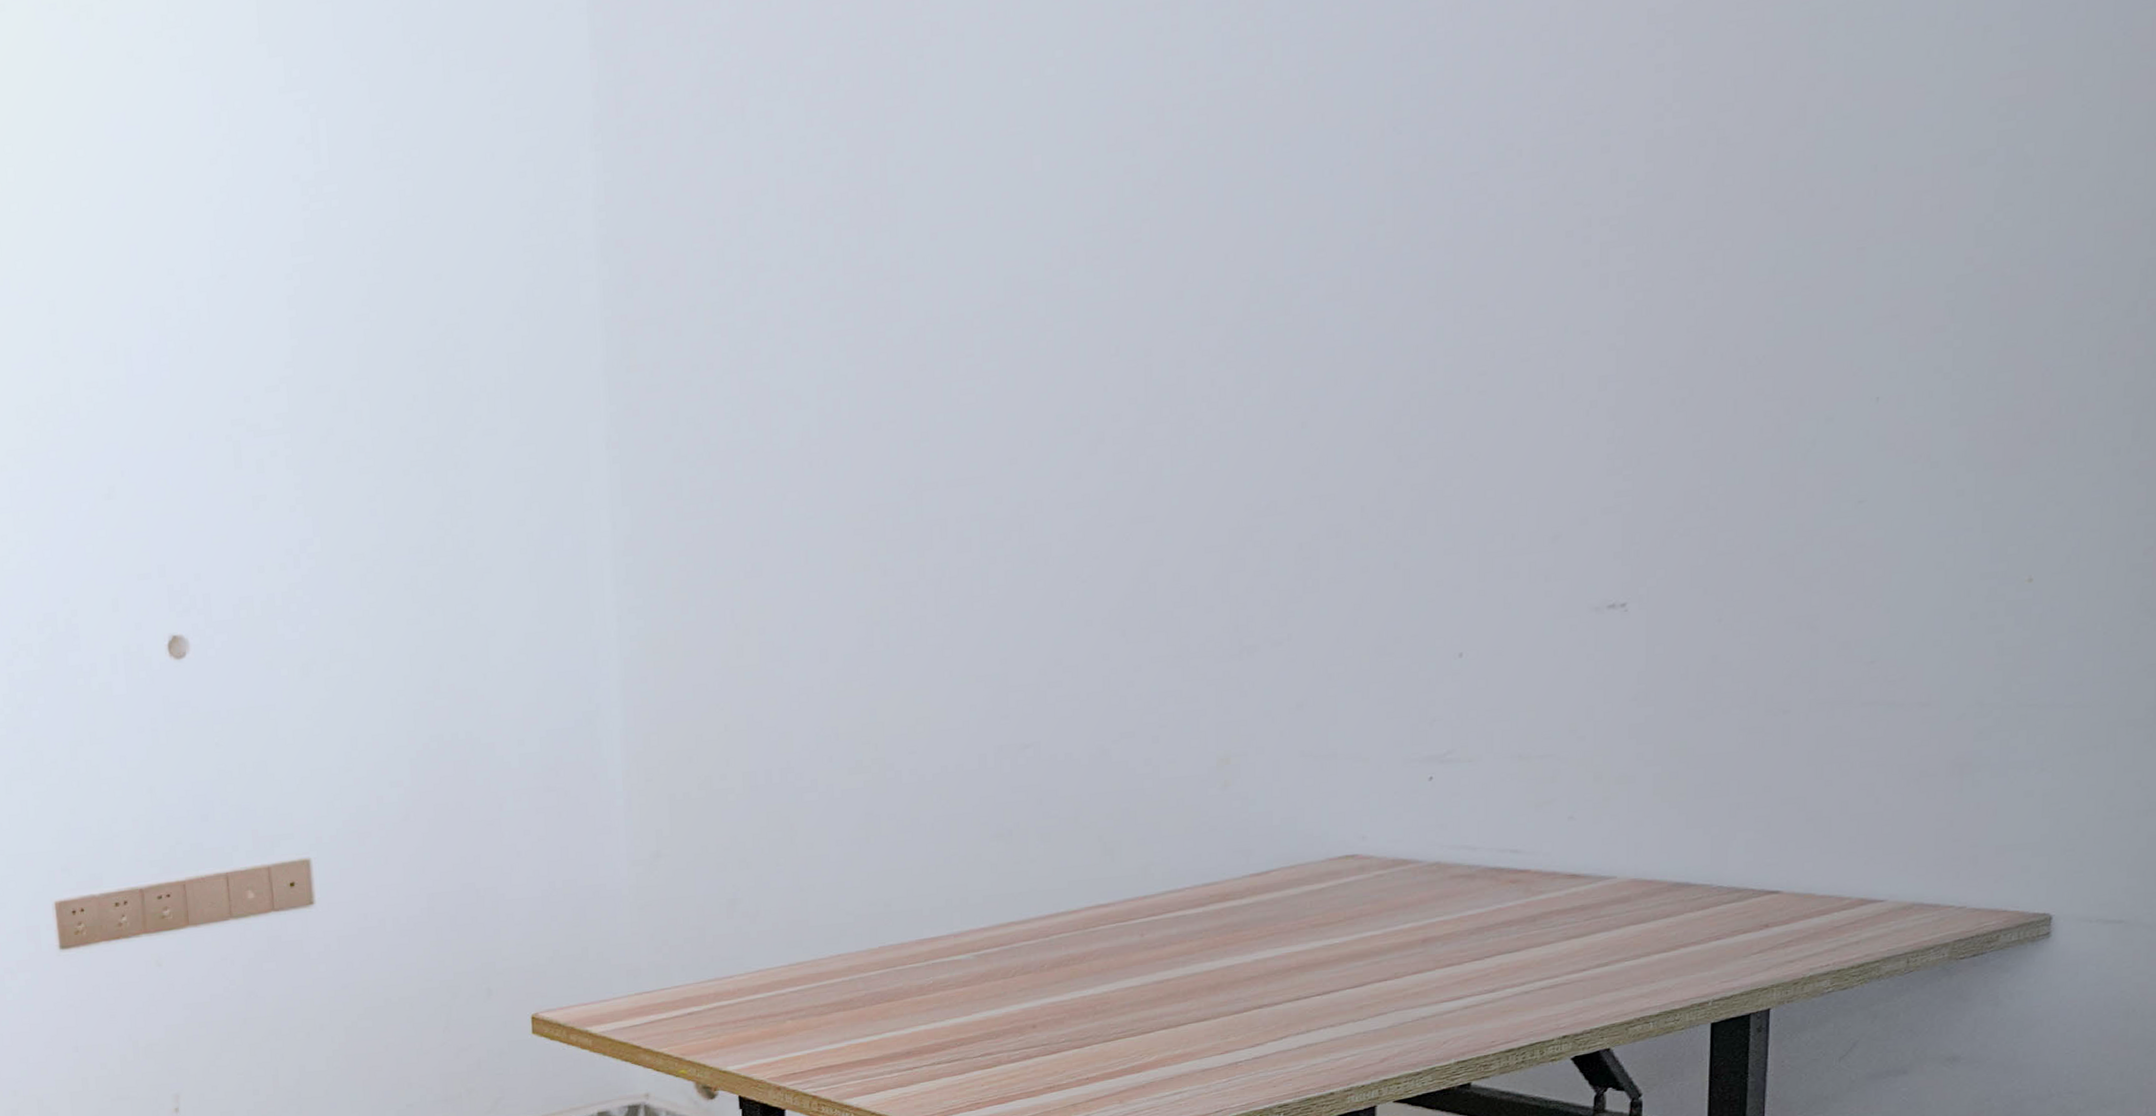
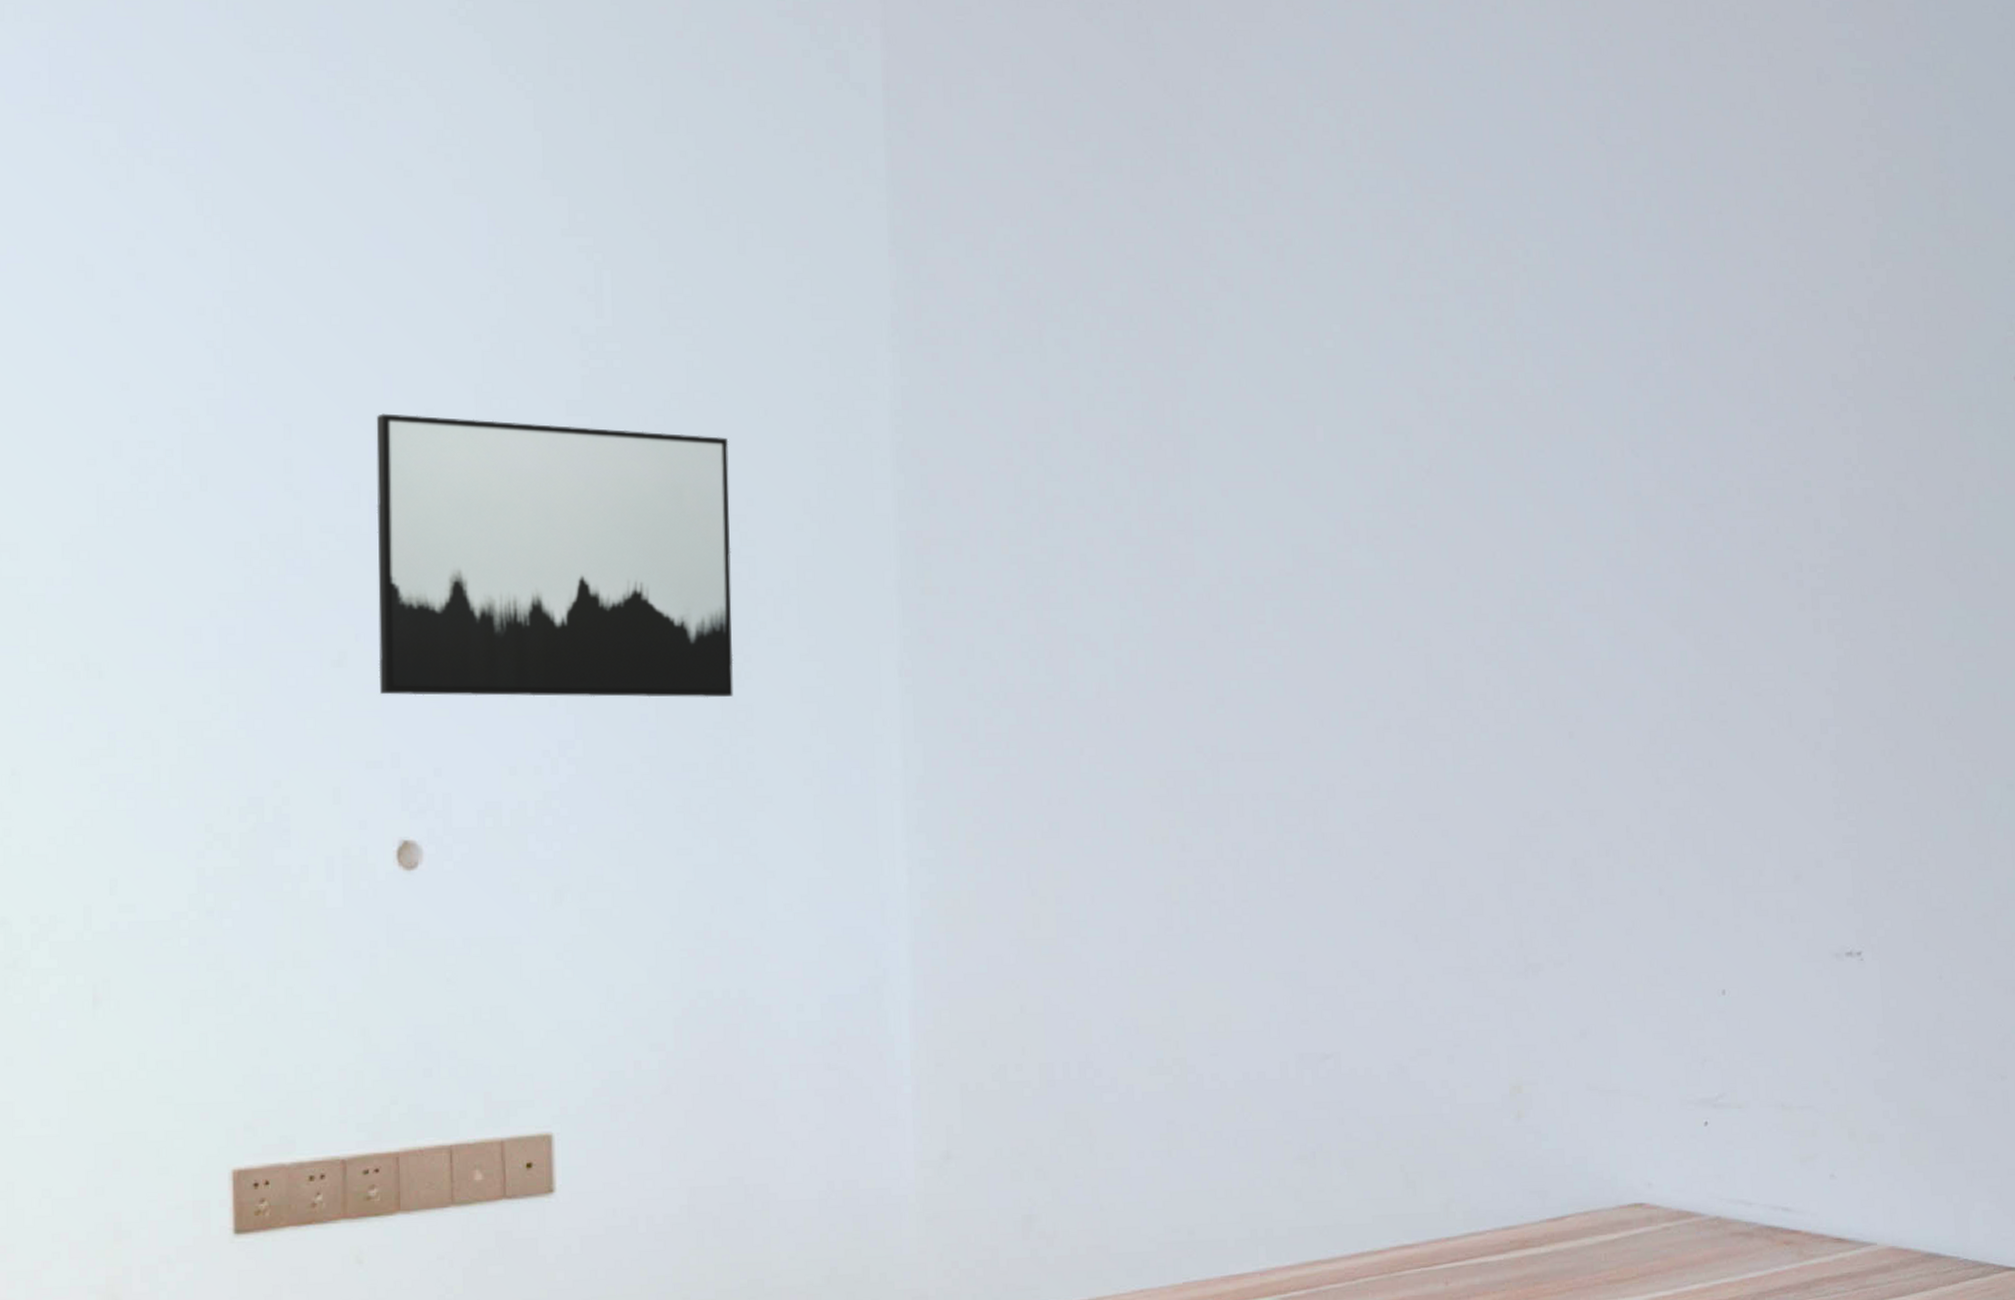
wall art: none [126,255,453,519] -> present [376,413,734,698]

